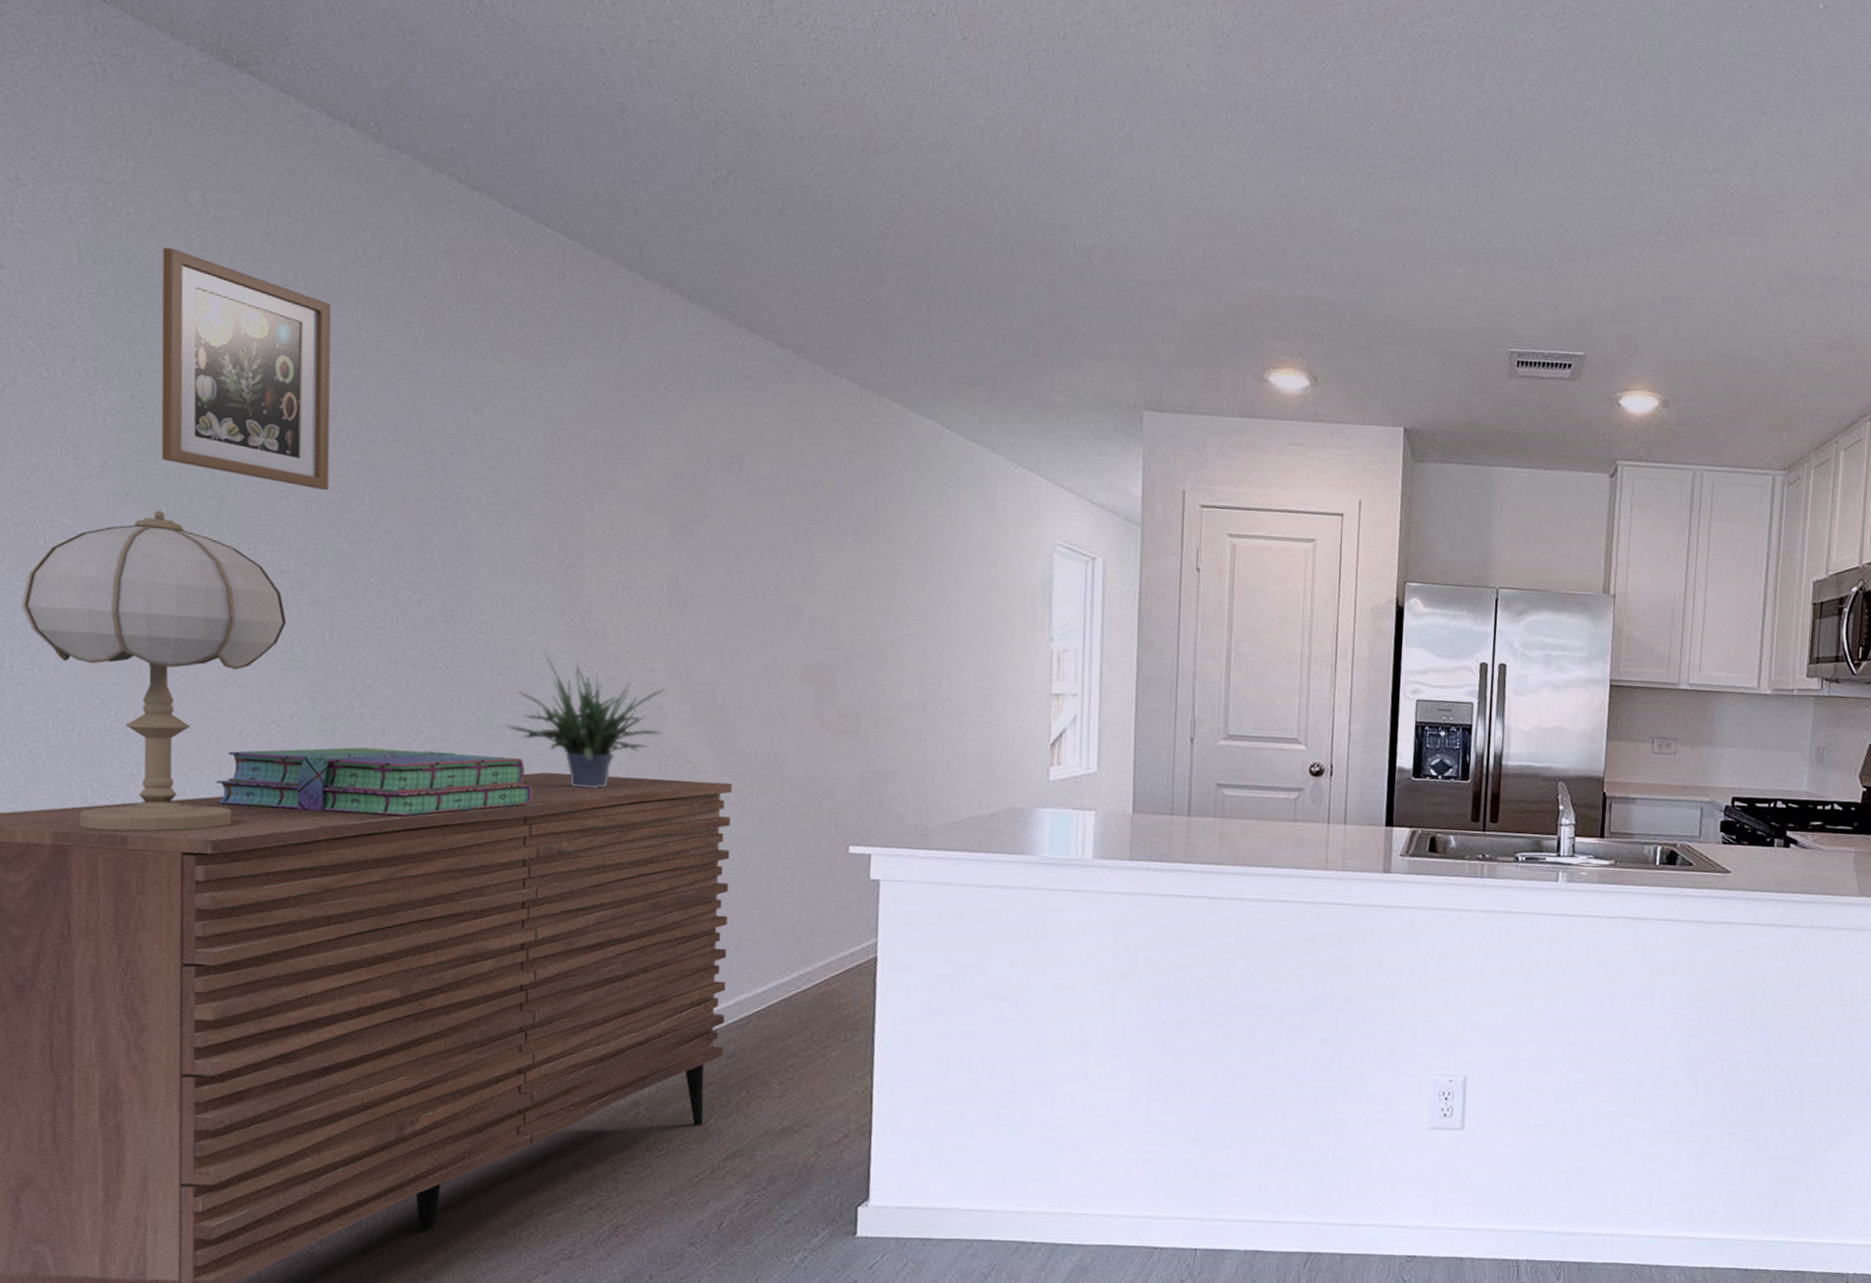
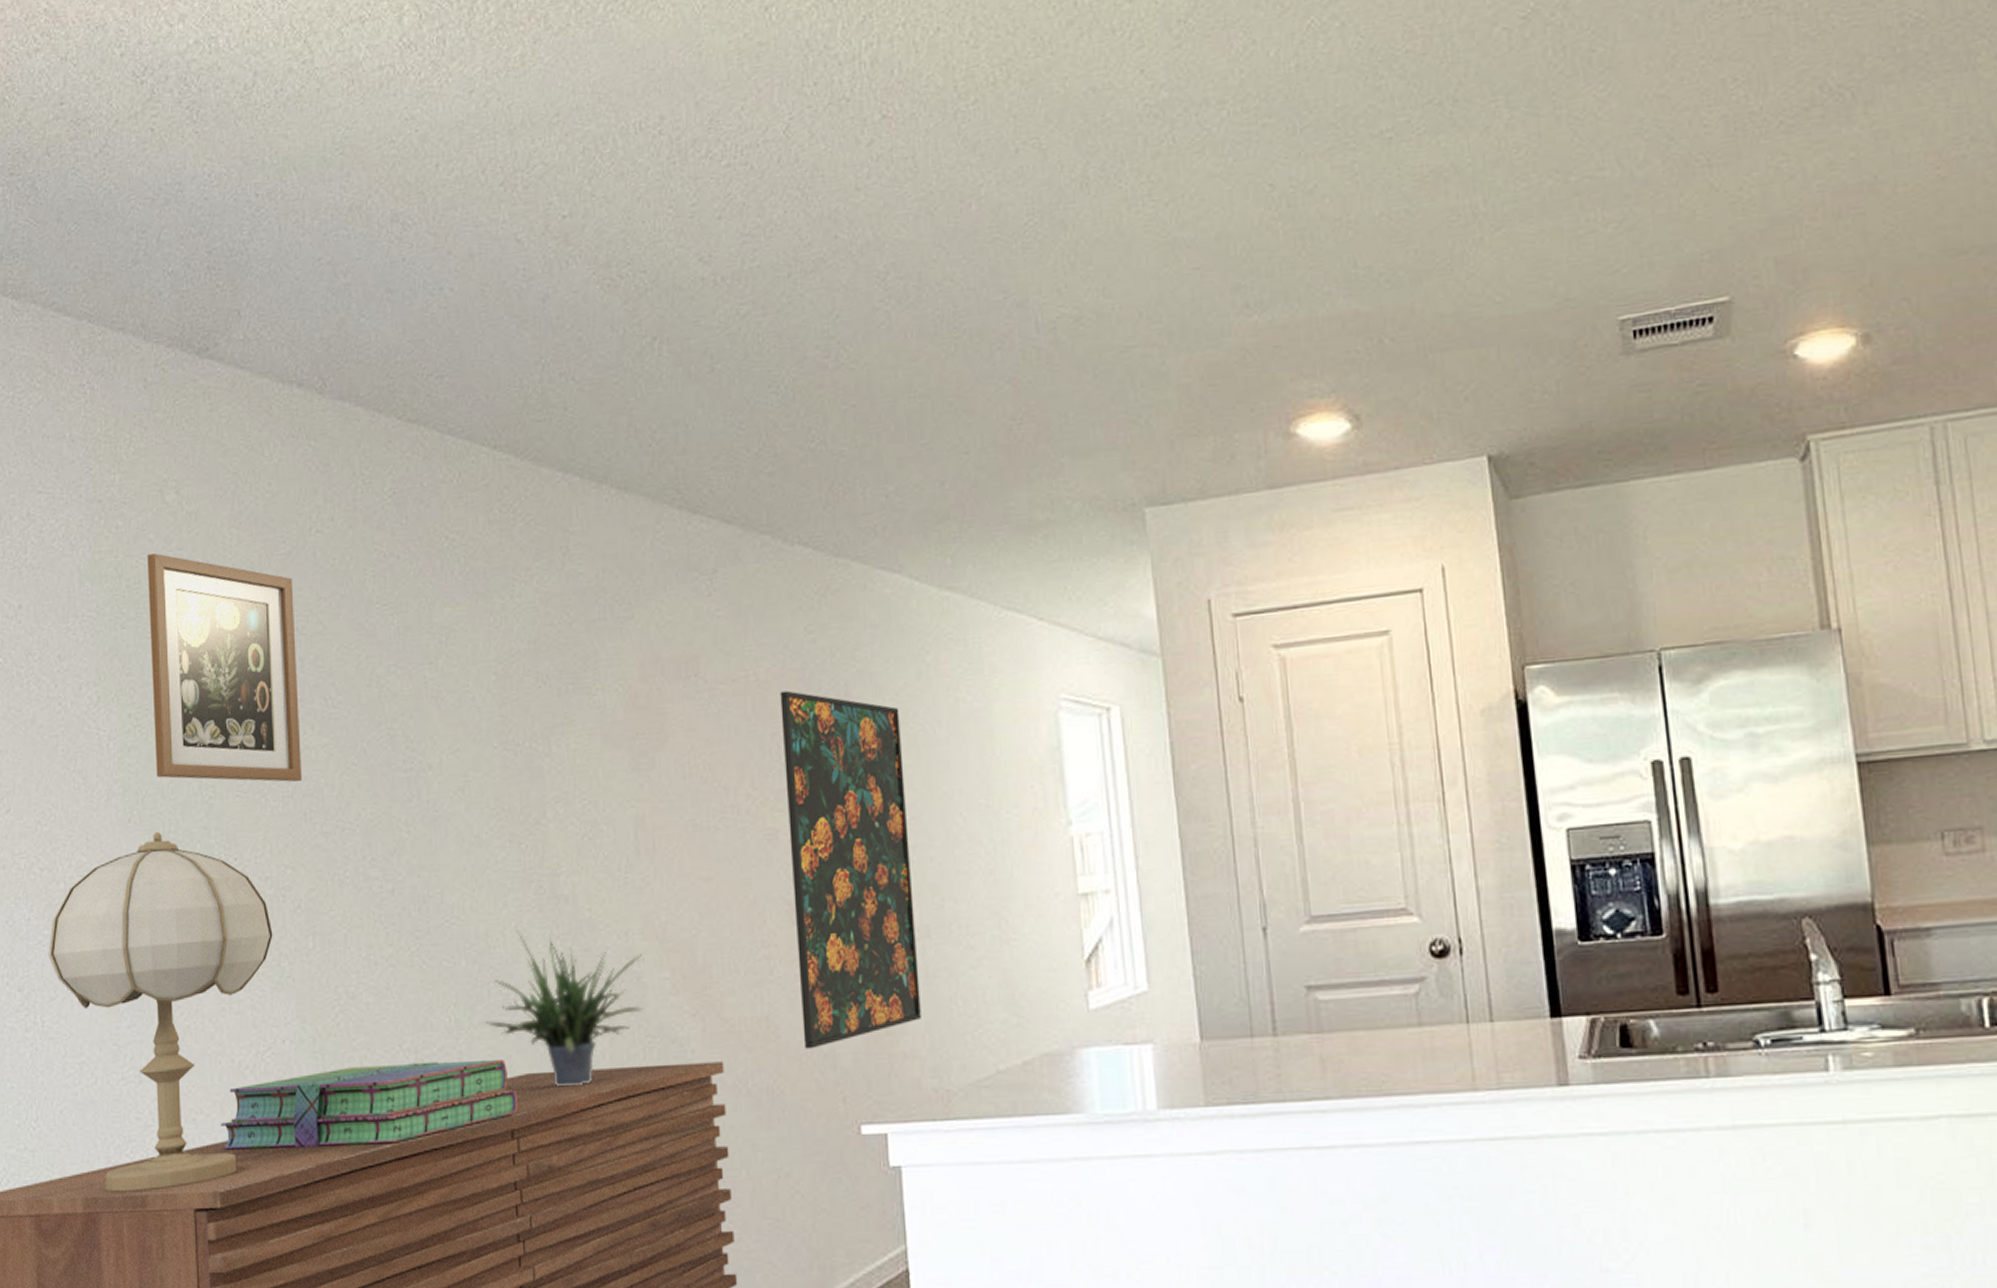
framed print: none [806,495,920,783] -> present [780,690,921,1049]

